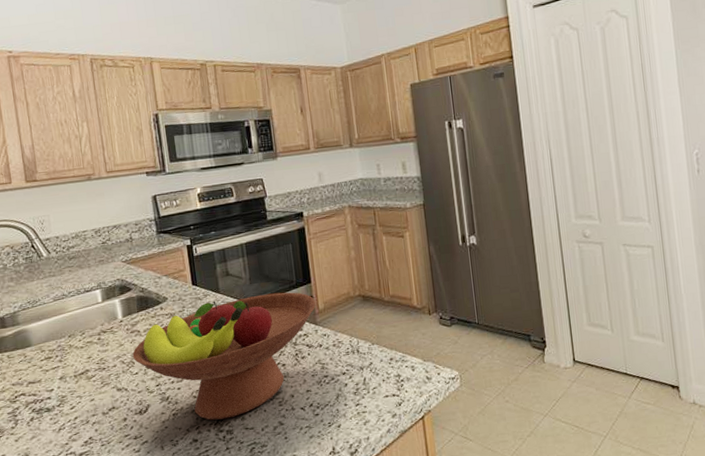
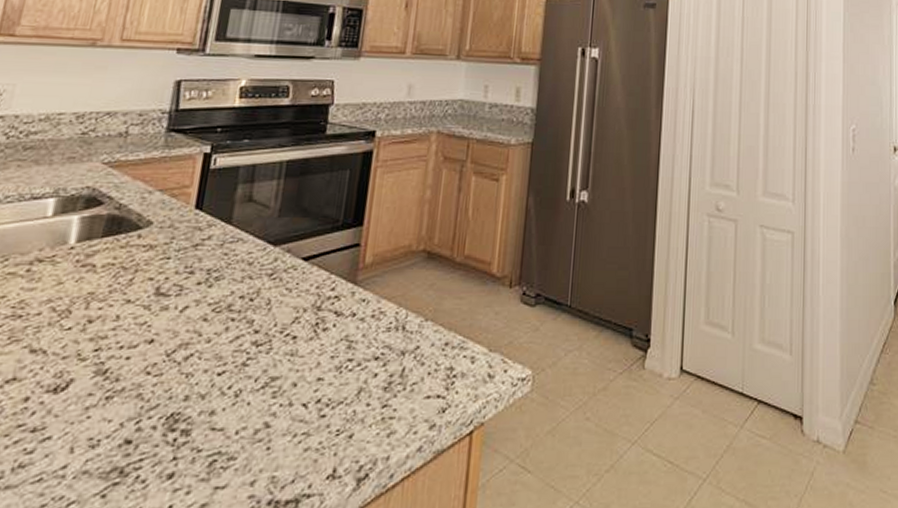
fruit bowl: present [132,292,316,421] -> none [71,233,362,412]

